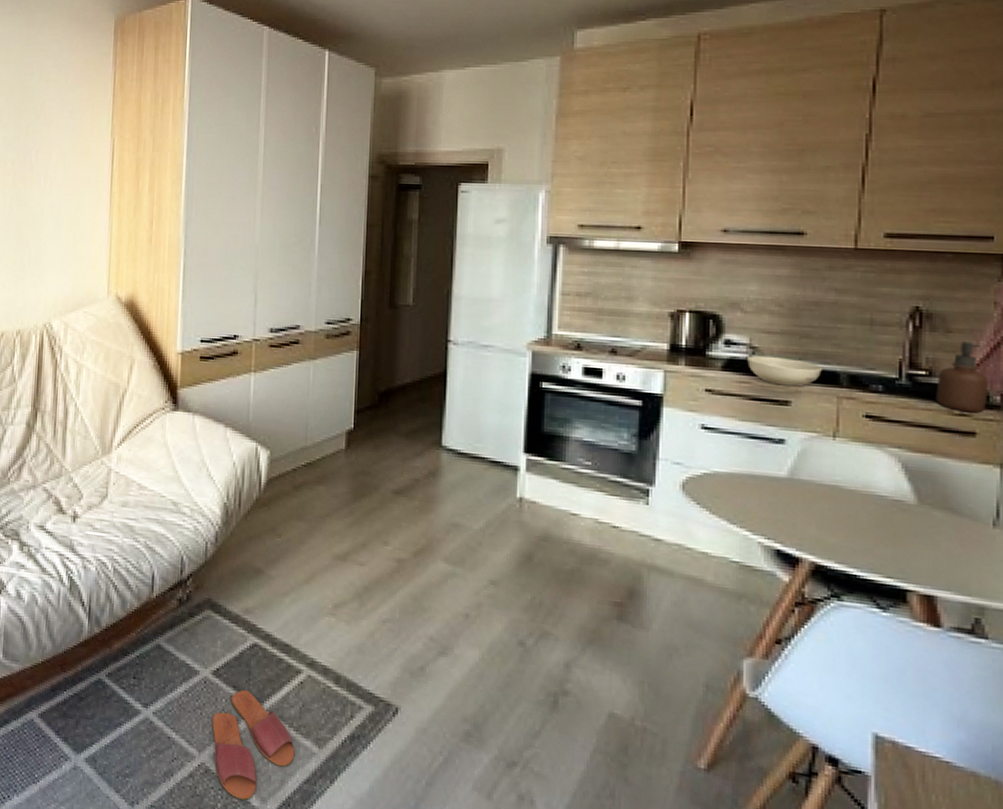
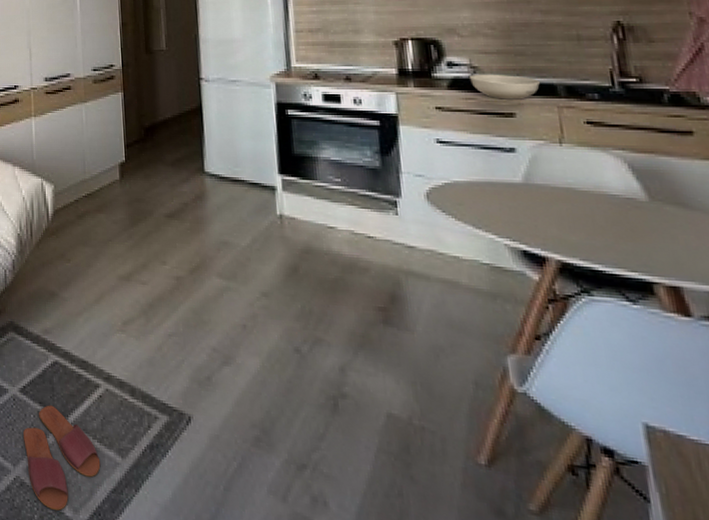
soap dispenser: present [936,341,988,414] -> none [647,49,698,115]

